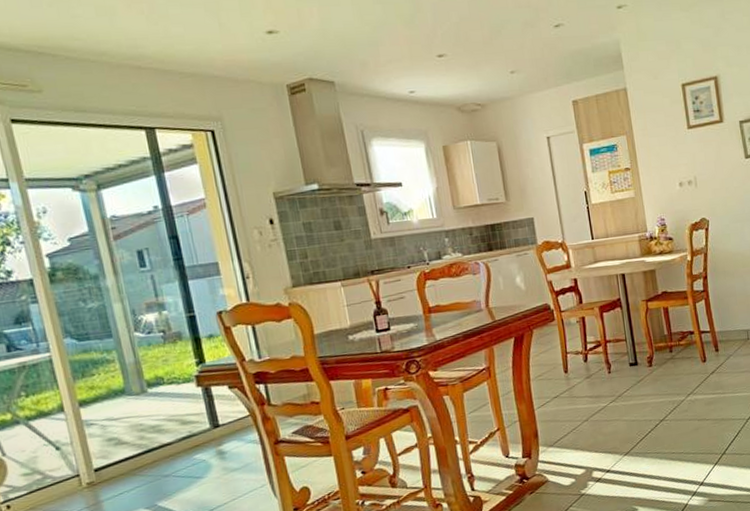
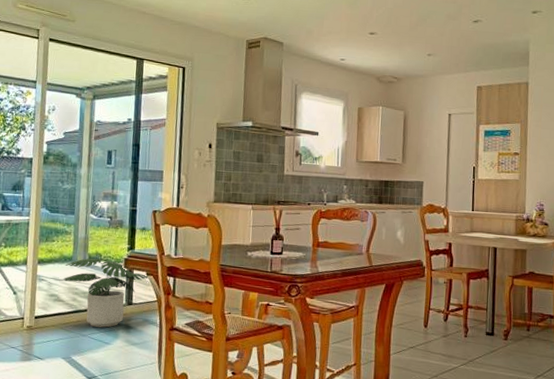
potted plant: none [117,382,232,464] -> present [62,258,149,328]

